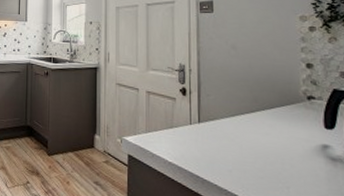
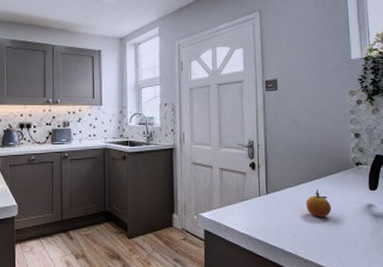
fruit: none [245,122,276,154] -> present [306,189,331,217]

